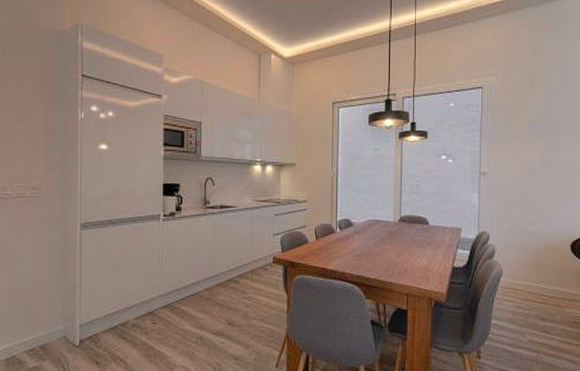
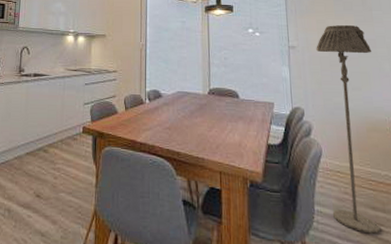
floor lamp: none [506,150,559,341] -> present [316,24,381,234]

